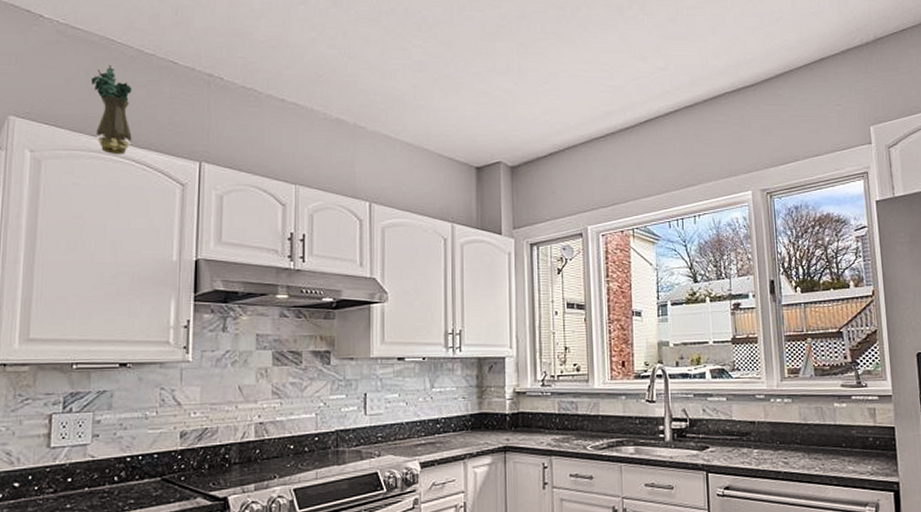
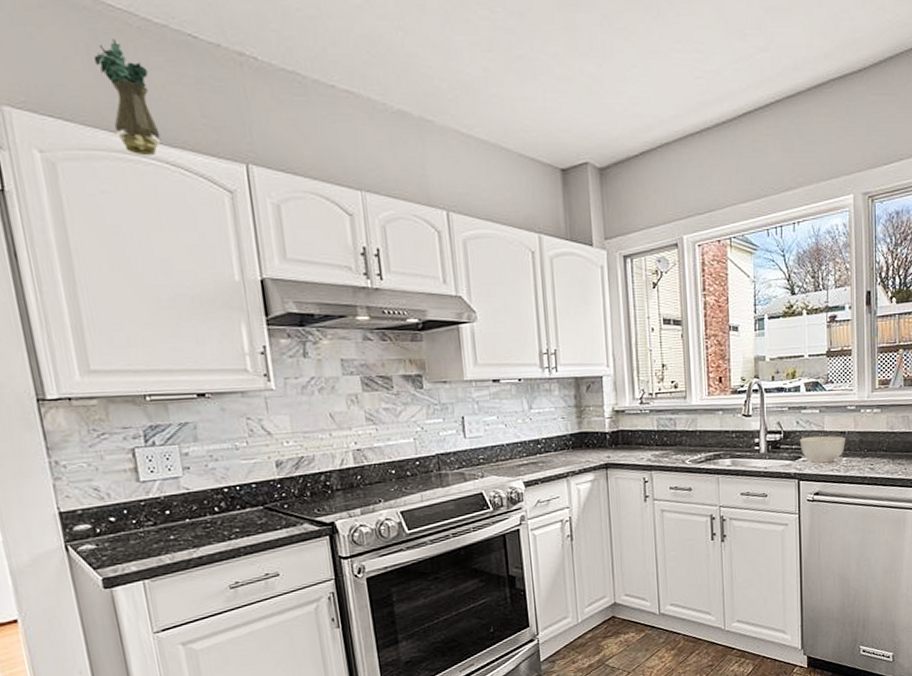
bowl: none [706,425,756,455] -> present [799,435,845,464]

